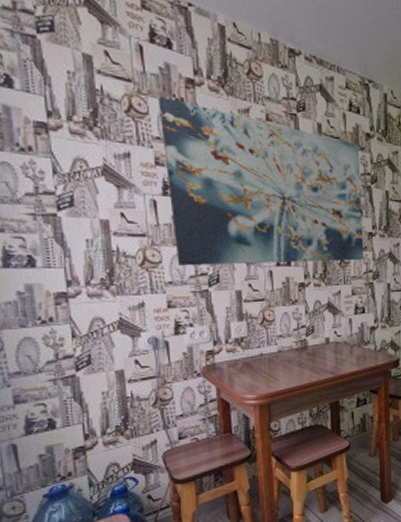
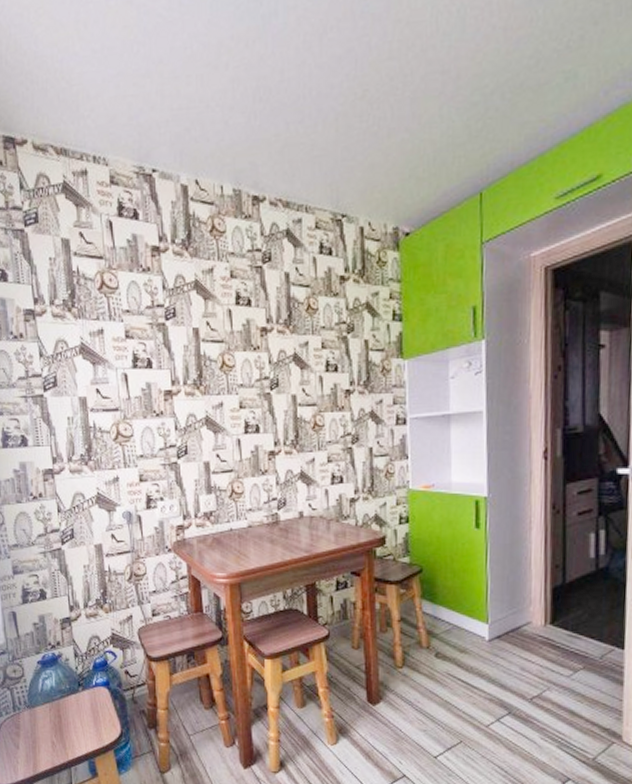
wall art: present [159,97,364,266] -> none [127,269,341,438]

